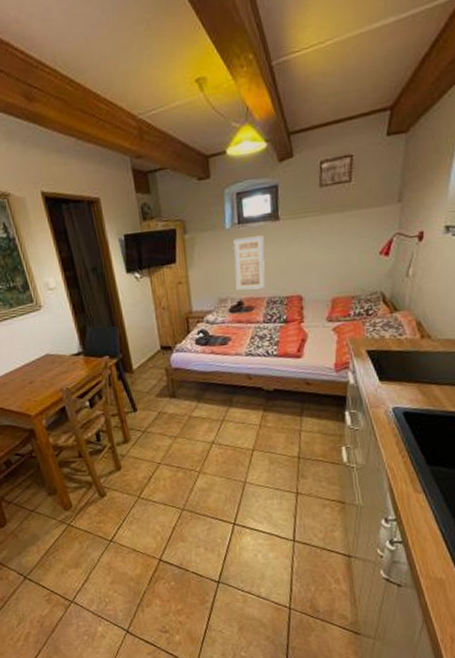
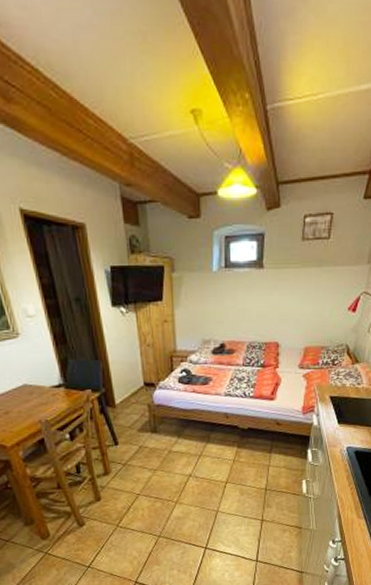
wall art: present [234,235,265,290] -> none [219,281,248,334]

